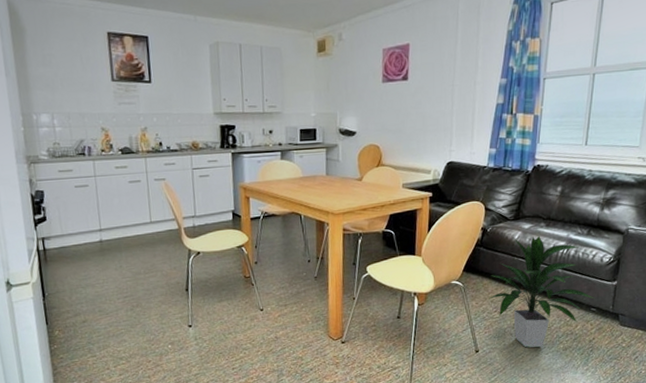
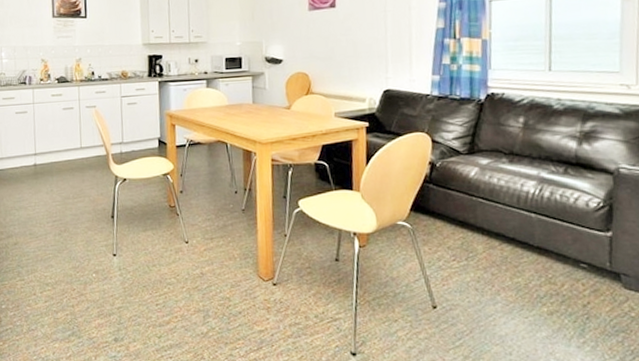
indoor plant: present [489,236,595,348] -> none [444,172,584,309]

